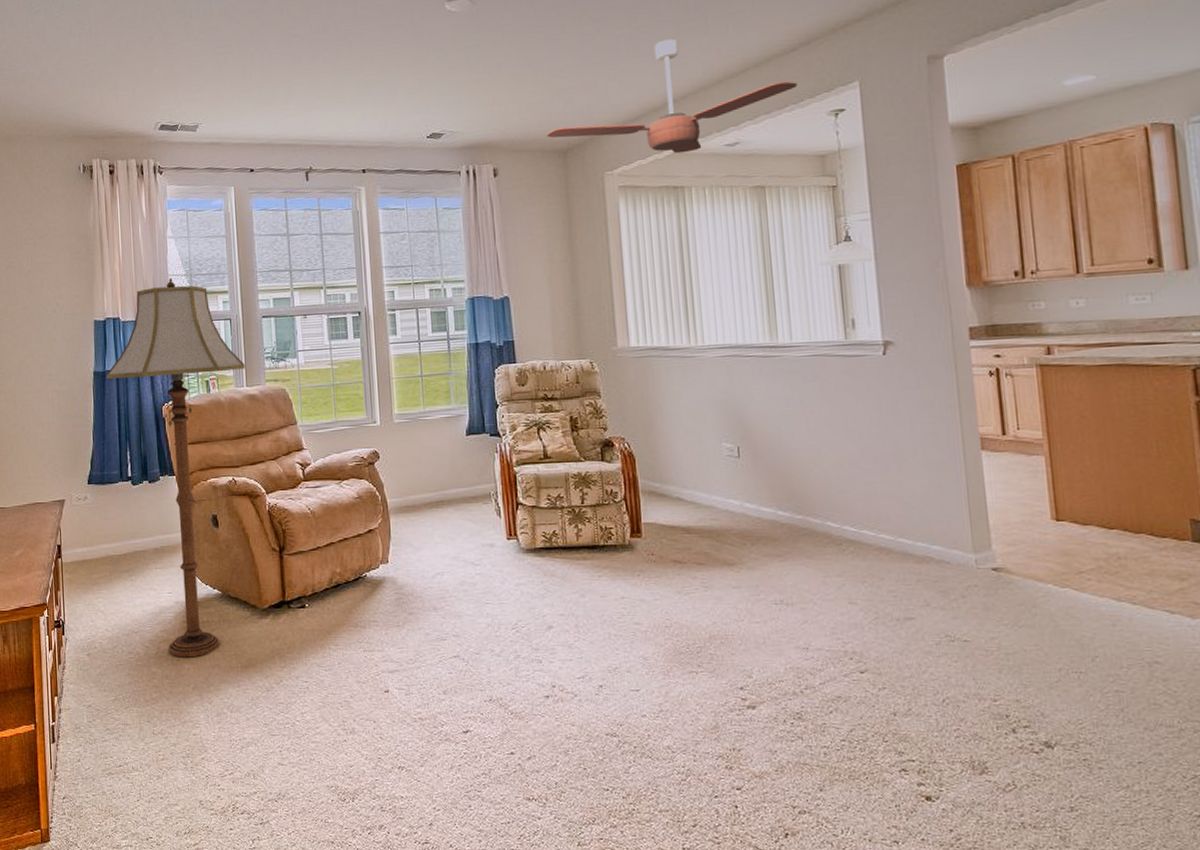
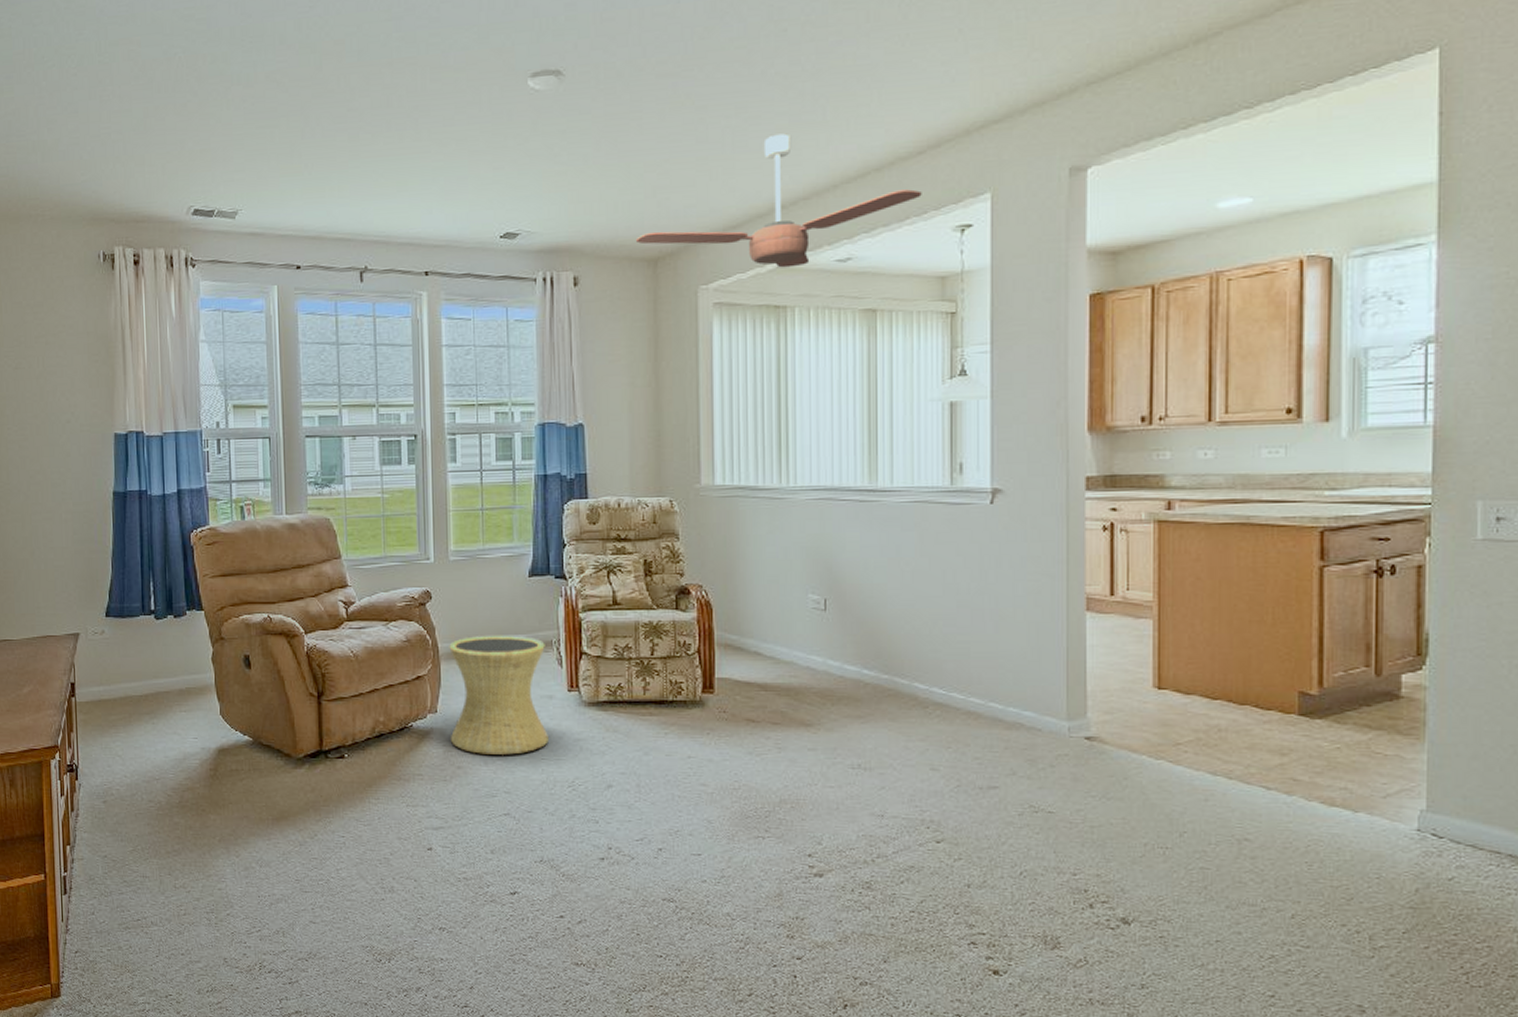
floor lamp: present [106,277,245,658] -> none [127,387,285,808]
side table: none [397,489,492,601] -> present [449,635,549,755]

